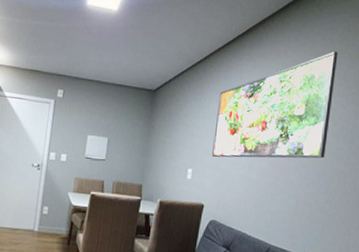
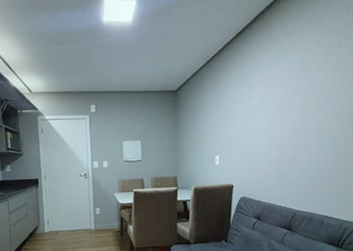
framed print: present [212,51,338,159] -> none [235,22,346,141]

